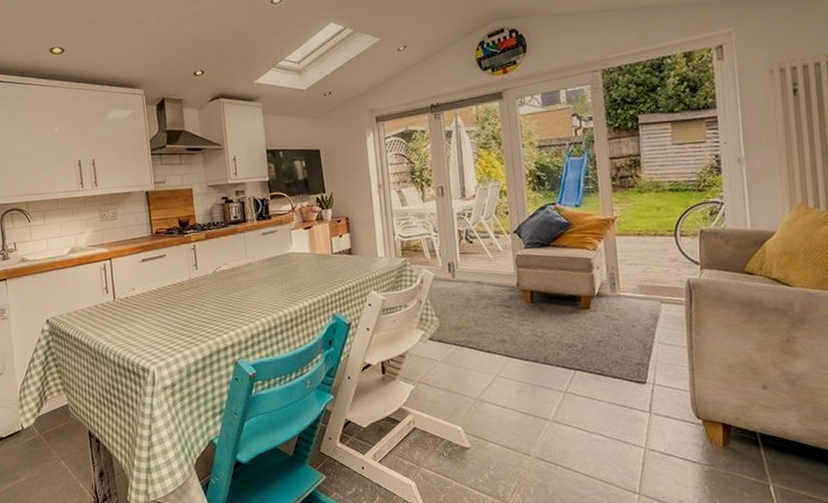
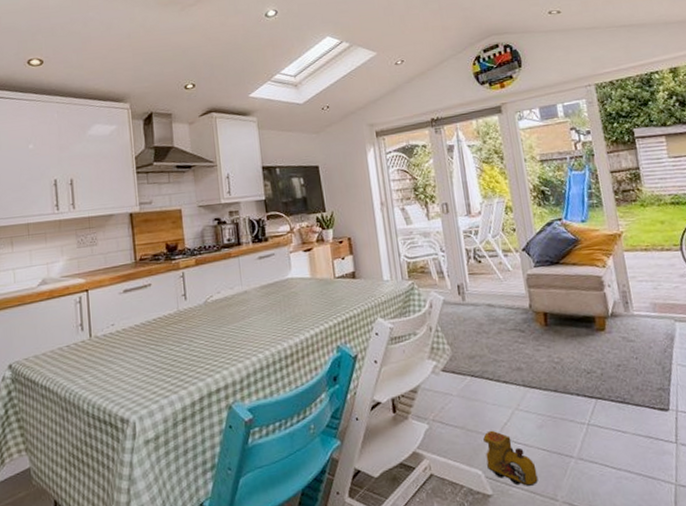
toy train: none [465,393,514,442] -> present [483,430,538,486]

